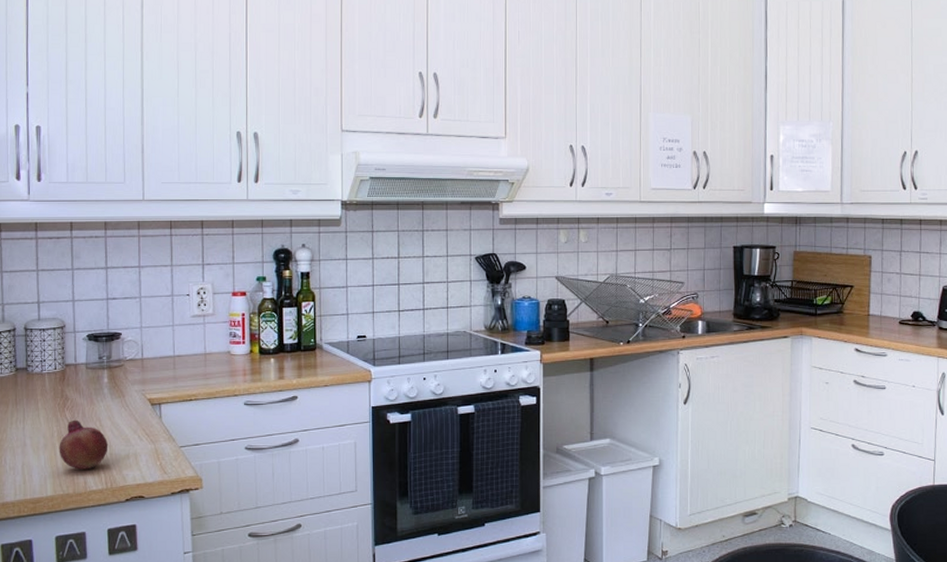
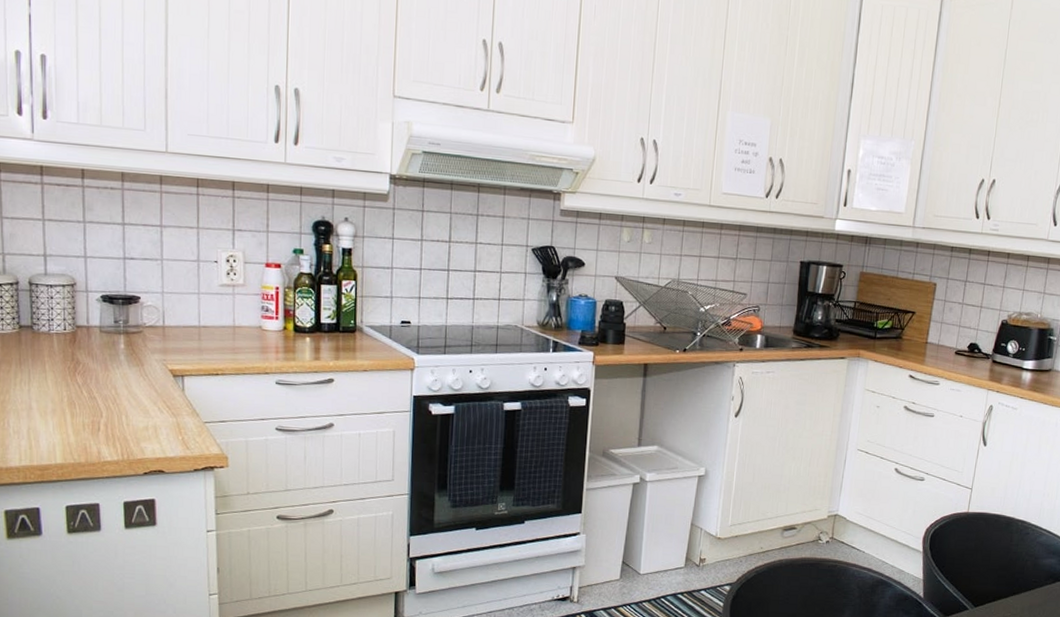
fruit: present [59,419,109,470] -> none [69,385,125,439]

